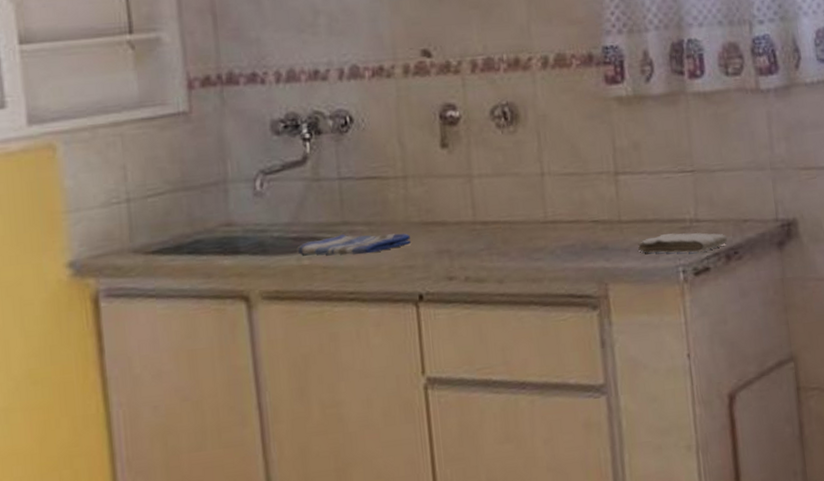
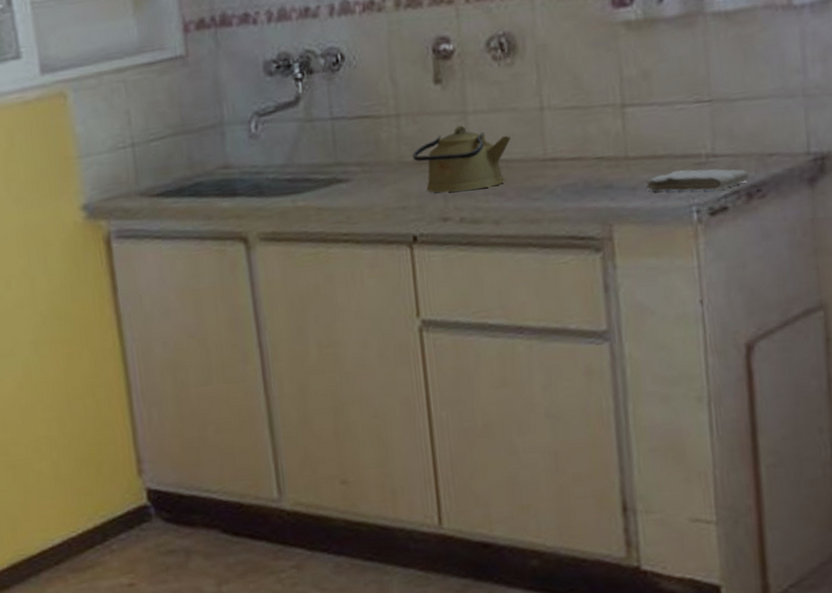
dish towel: present [297,233,411,256] -> none [291,173,404,197]
kettle: none [419,188,514,253] -> present [412,125,511,193]

